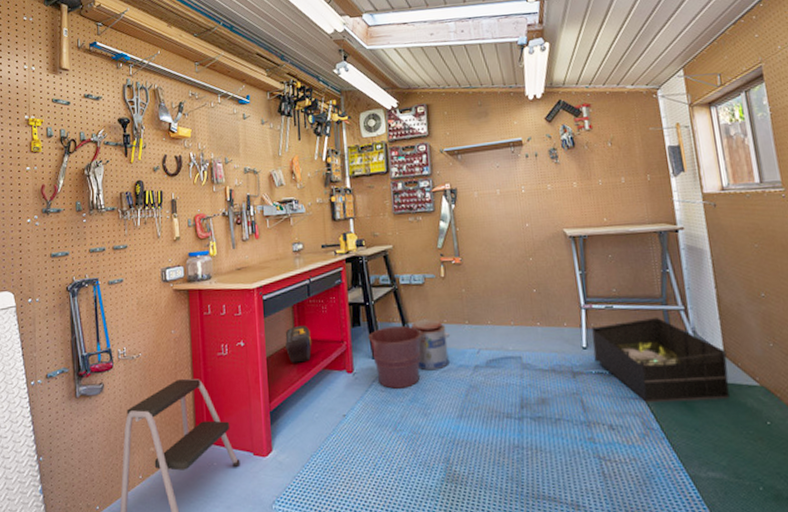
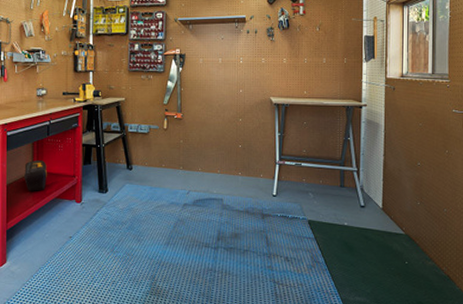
bucket: present [368,326,422,389] -> none [97,167,143,218]
paint can: present [410,318,451,371] -> none [134,162,167,205]
storage bin: present [591,316,730,403] -> none [281,175,385,243]

